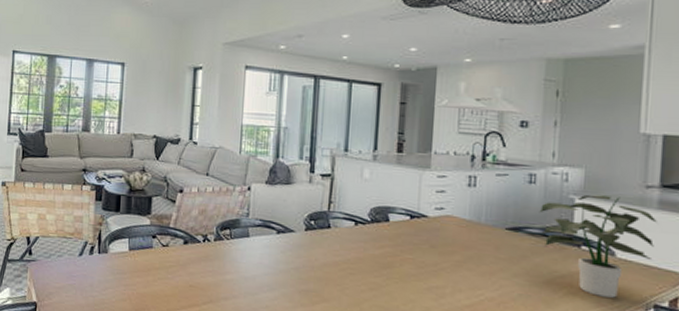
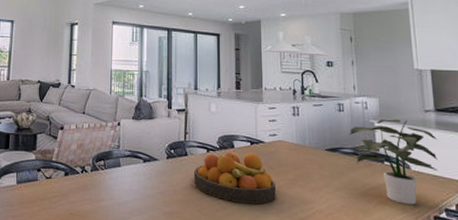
fruit bowl: none [336,226,438,288] -> present [193,152,276,205]

